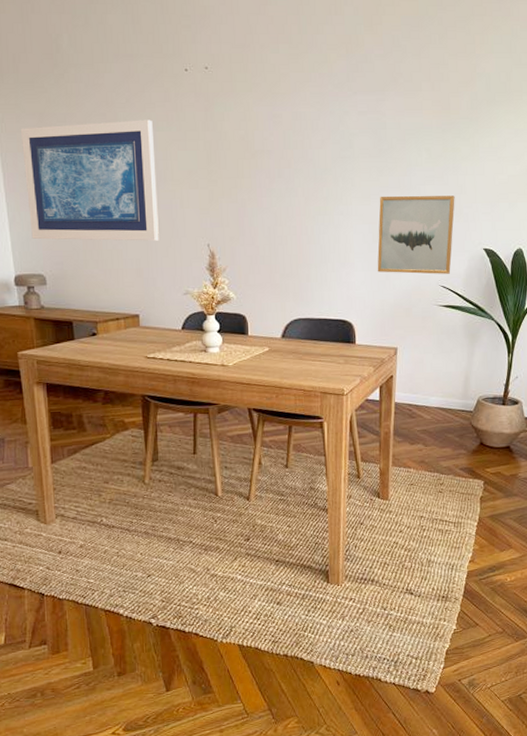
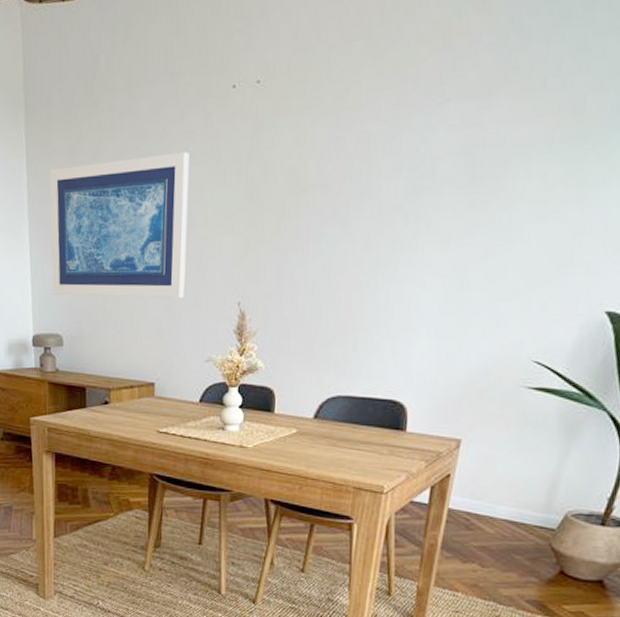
wall art: present [377,196,455,274] -> none [447,237,573,346]

